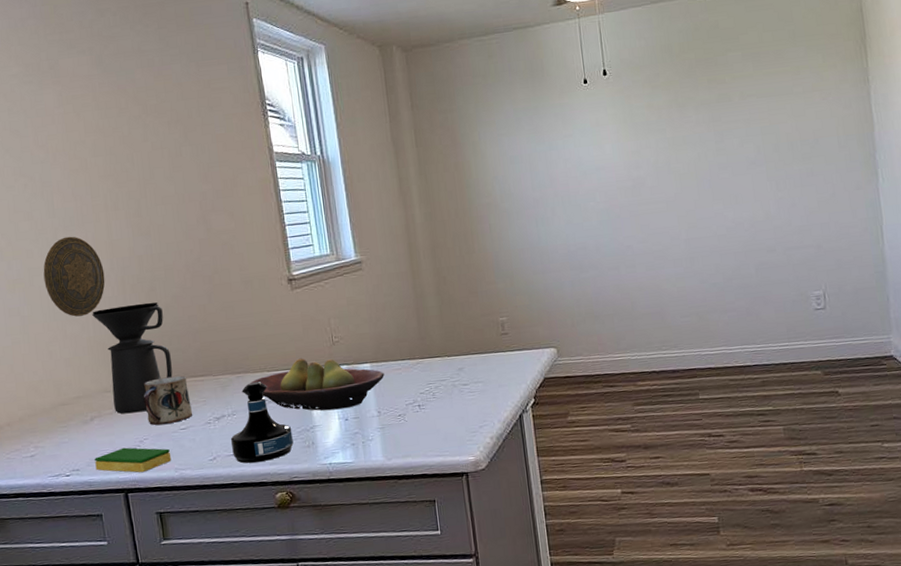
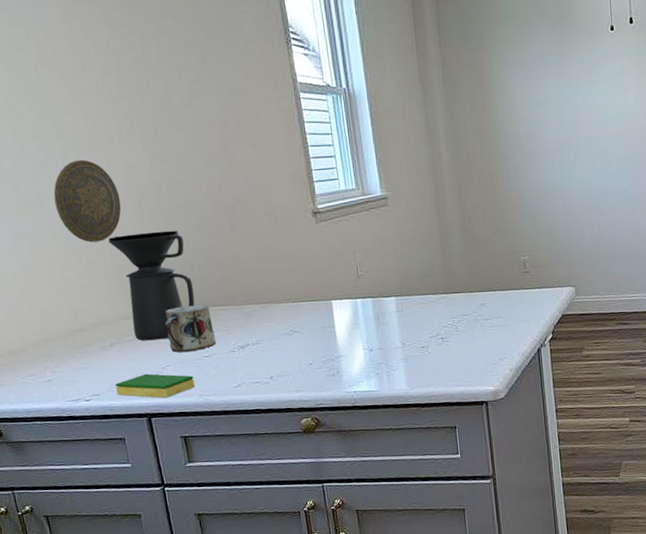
tequila bottle: present [230,382,294,464] -> none [255,312,319,391]
fruit bowl: present [250,358,385,411] -> none [275,290,409,342]

